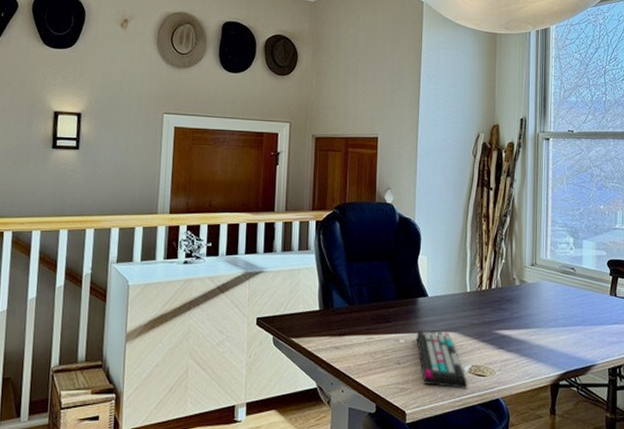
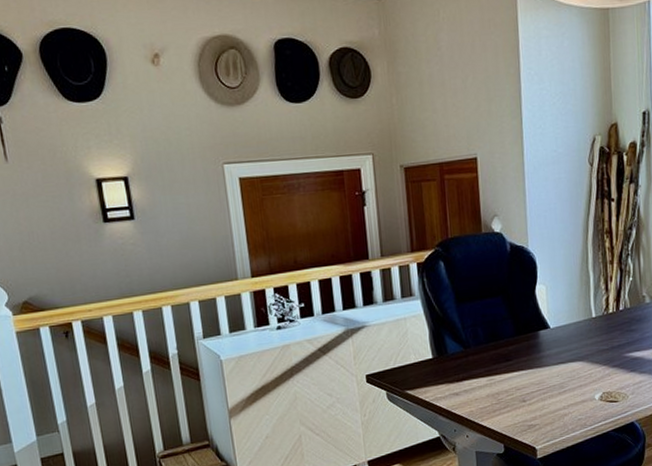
keyboard: present [394,329,468,389] -> none [516,362,600,419]

